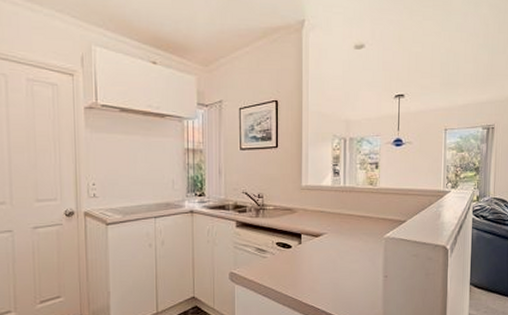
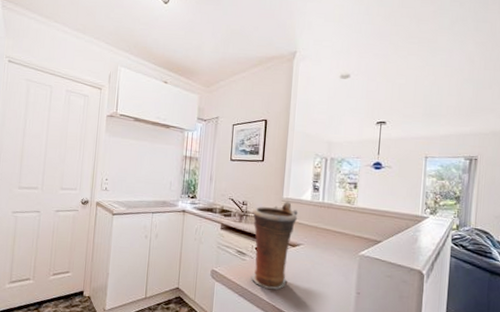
vase: none [270,189,319,284] -> present [251,201,298,290]

